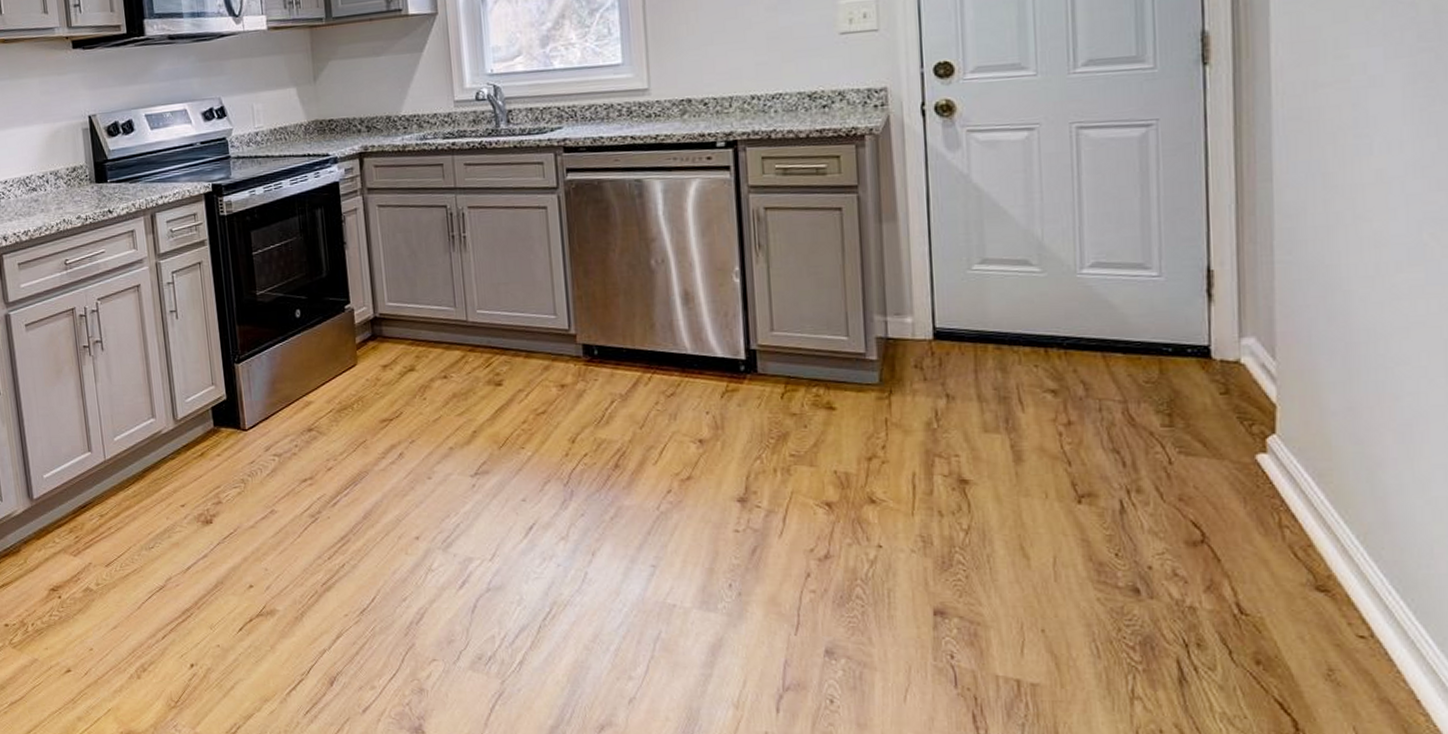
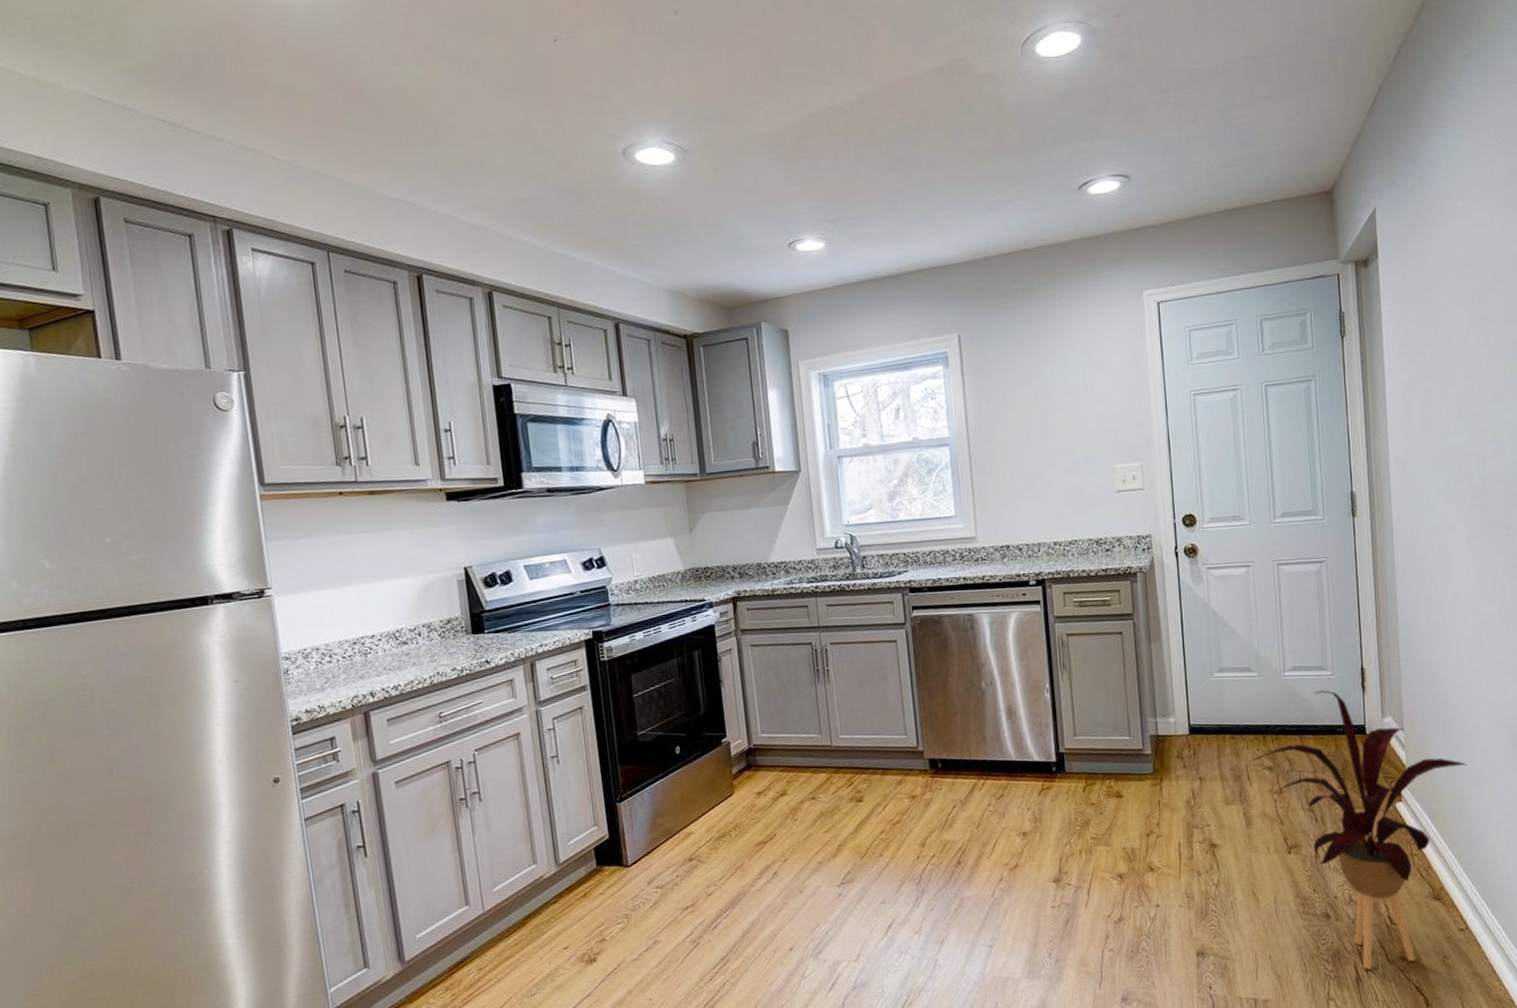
house plant: none [1023,295,1386,669] -> present [1250,690,1468,970]

